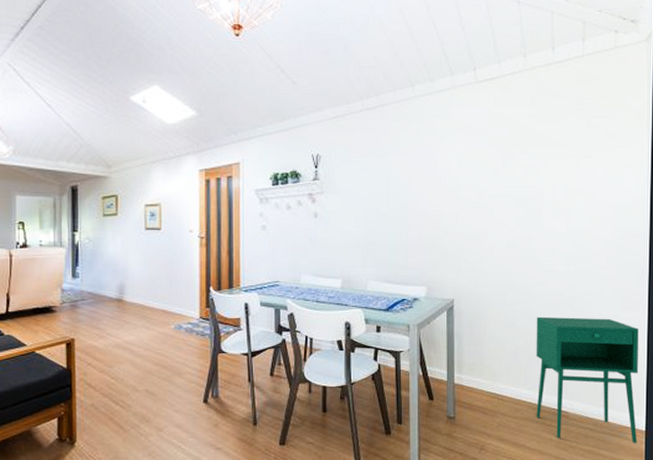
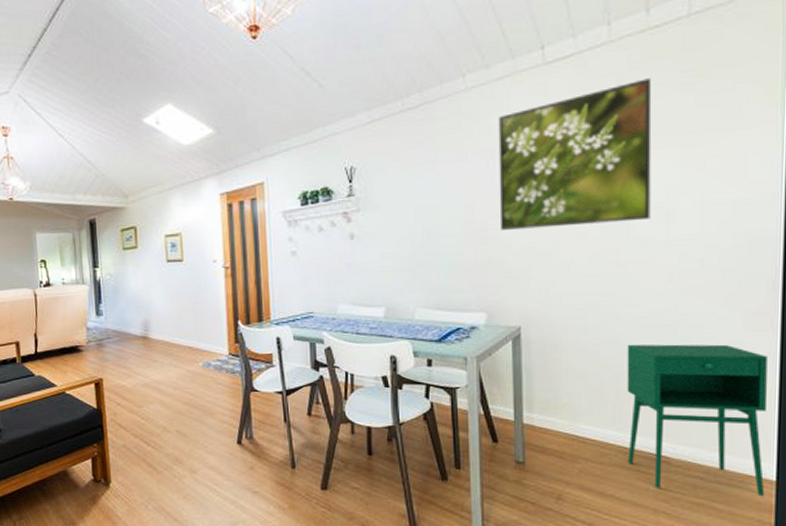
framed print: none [439,102,556,217] -> present [498,78,652,230]

